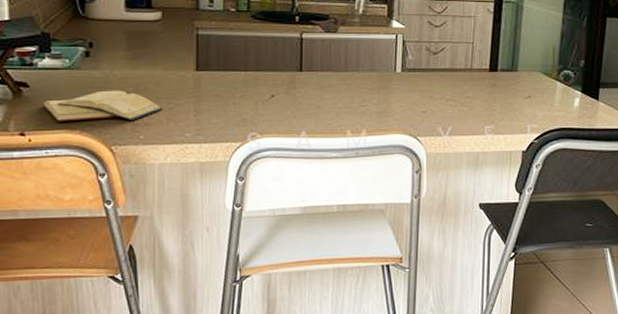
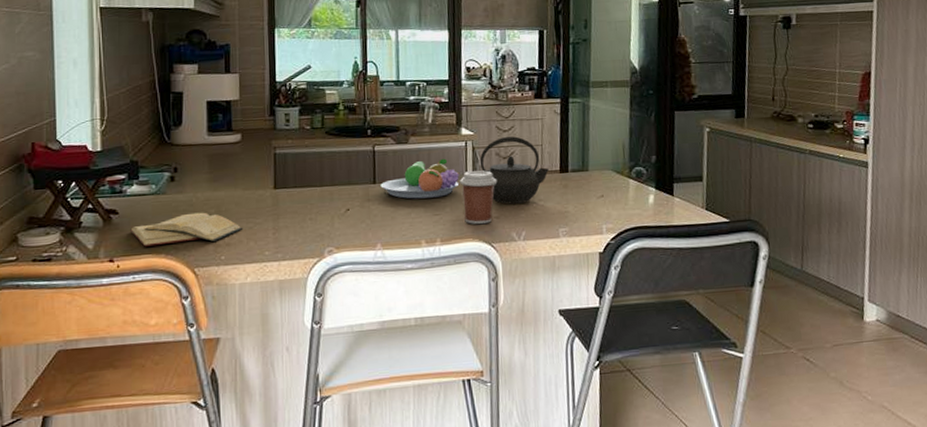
fruit bowl: none [307,50,389,89] -> present [380,158,460,199]
coffee cup: none [388,65,426,118] -> present [459,170,498,225]
kettle: none [409,32,479,100] -> present [479,136,550,205]

